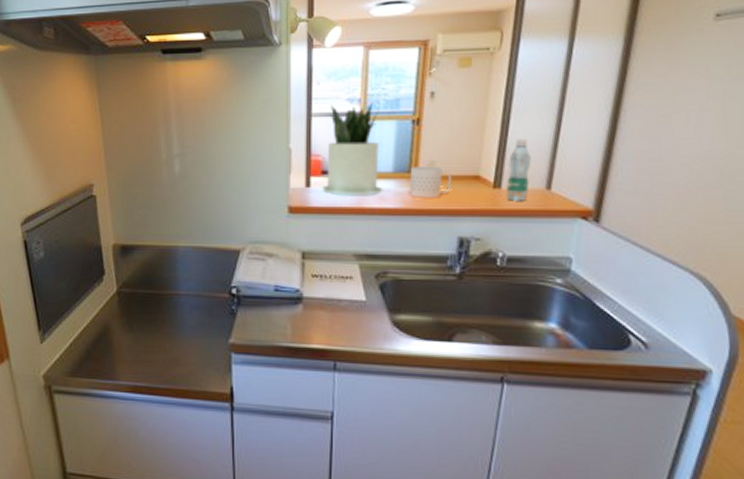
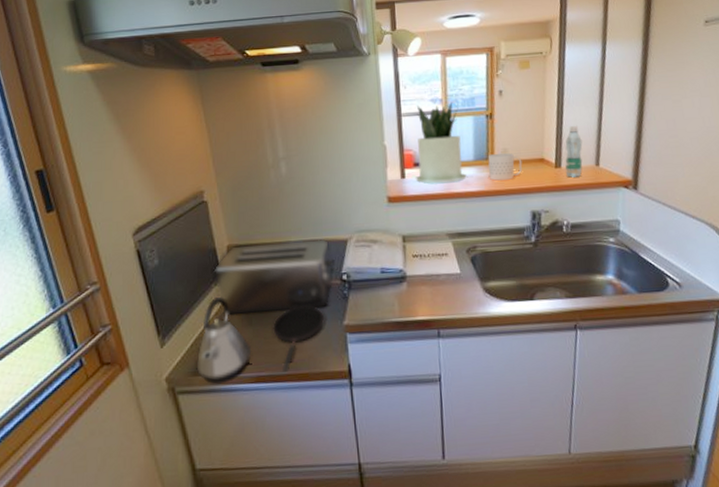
kettle: none [75,298,131,390] -> present [197,297,252,385]
toaster: none [97,246,222,324] -> present [213,239,333,316]
frying pan: none [152,317,208,386] -> present [271,305,324,372]

